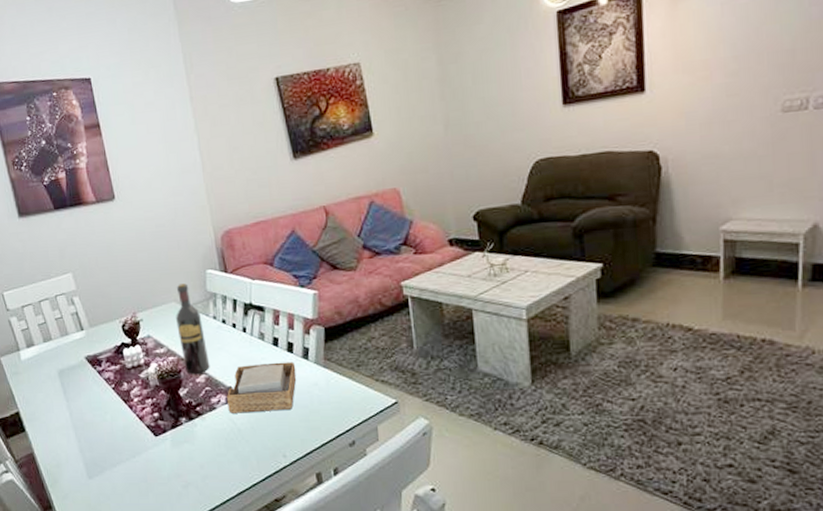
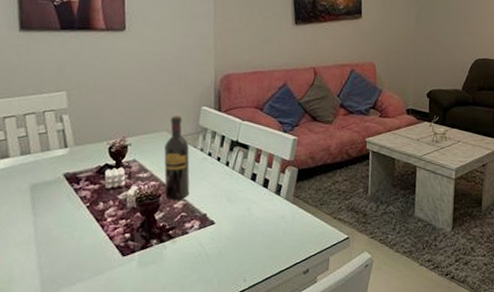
napkin holder: present [227,362,297,414] -> none [200,195,268,239]

